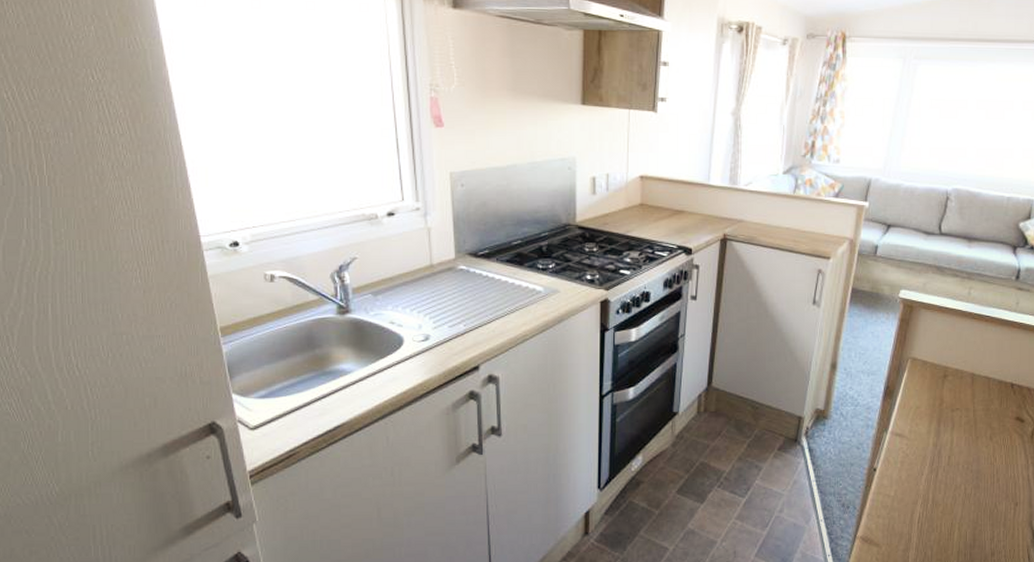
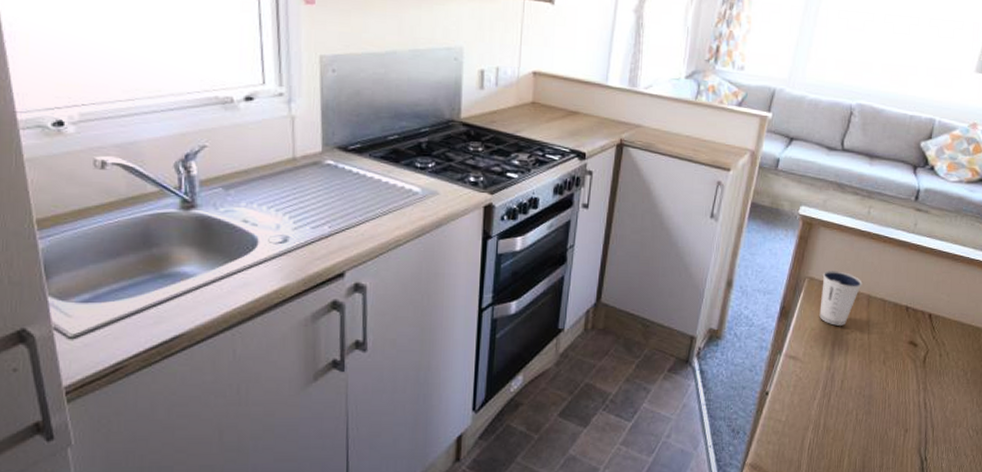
dixie cup: none [923,351,966,404] -> present [819,271,862,326]

